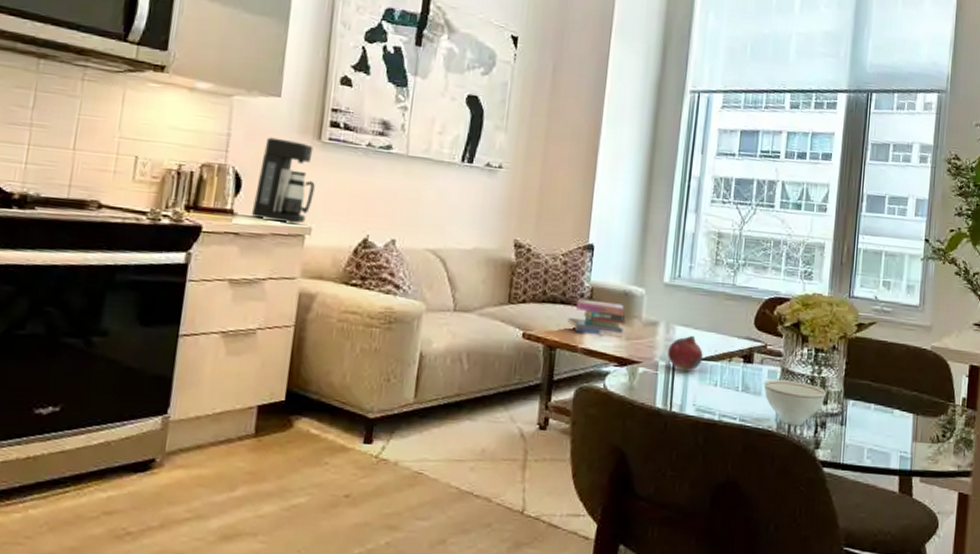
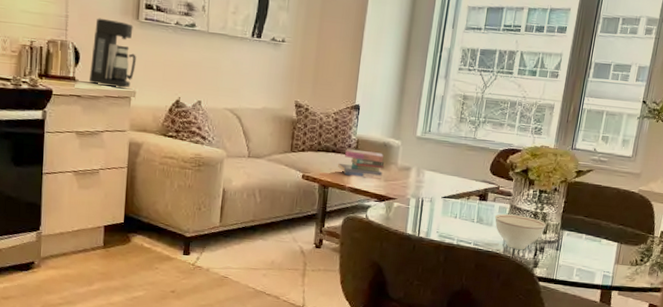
fruit: present [668,335,703,371] -> none [417,178,447,206]

